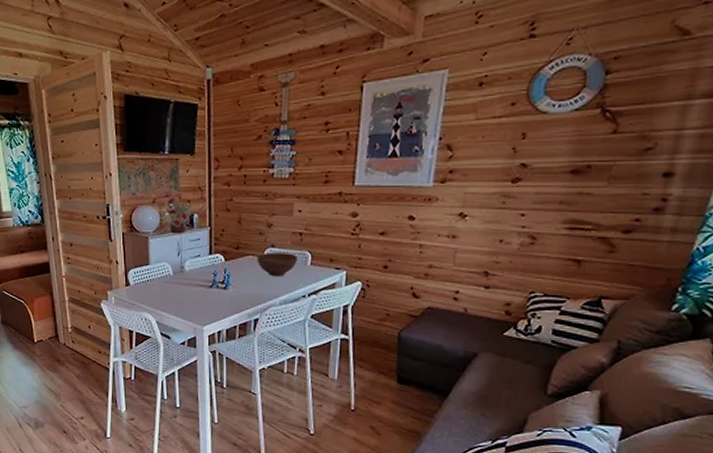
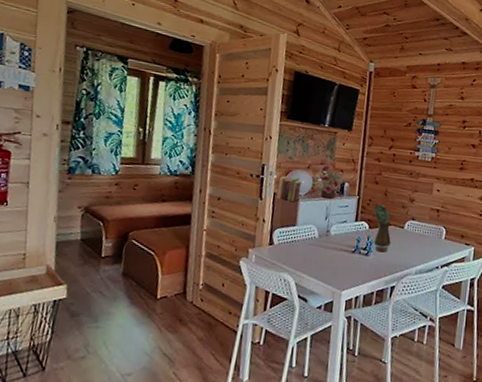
books: none [125,214,149,241] -> present [276,175,302,203]
vase: none [228,232,250,285] -> present [373,202,391,253]
bowl: present [257,252,297,277] -> none [398,224,434,248]

